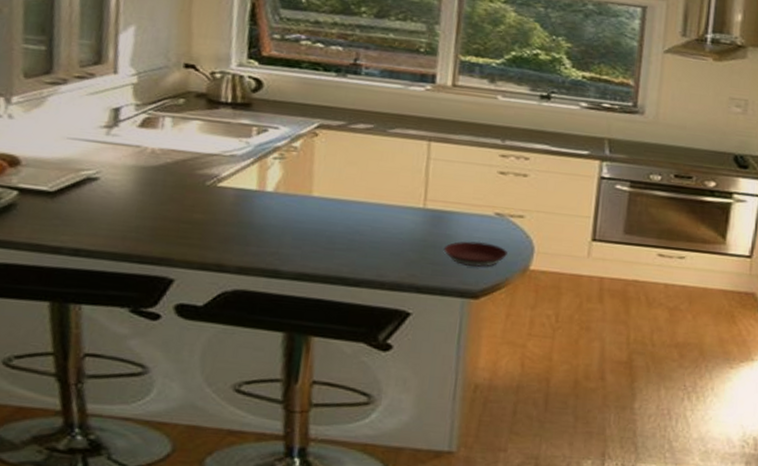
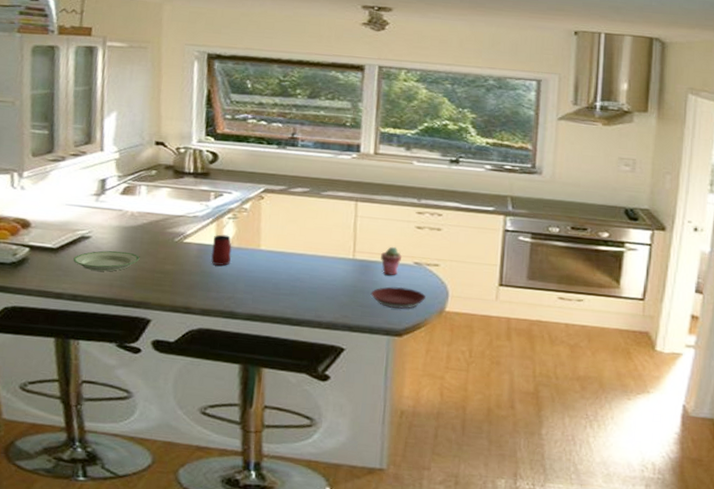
plate: none [75,195,162,221] -> present [73,250,140,272]
mug: none [251,177,277,215] -> present [211,234,232,266]
potted succulent: none [456,194,481,228] -> present [381,246,402,275]

